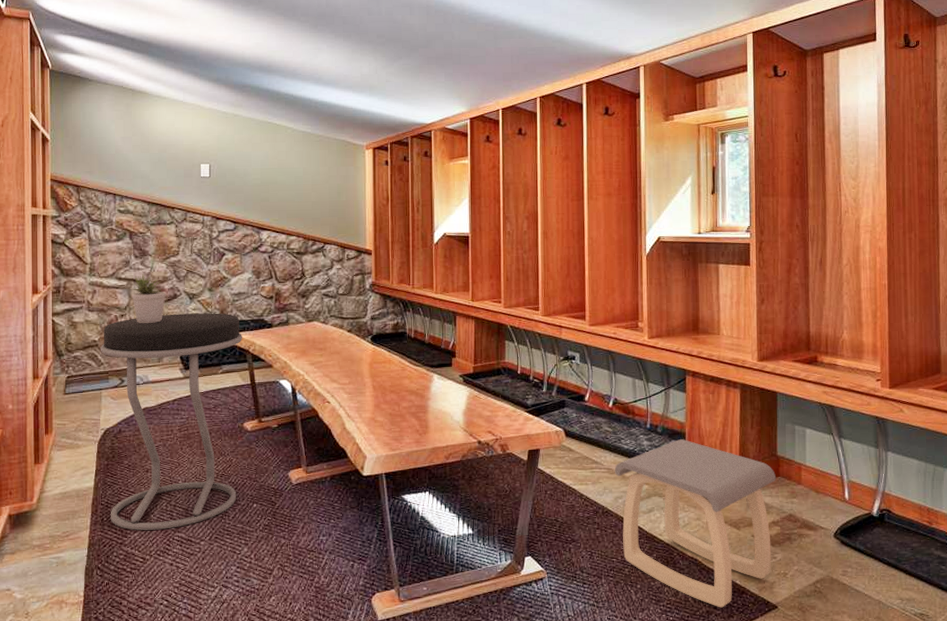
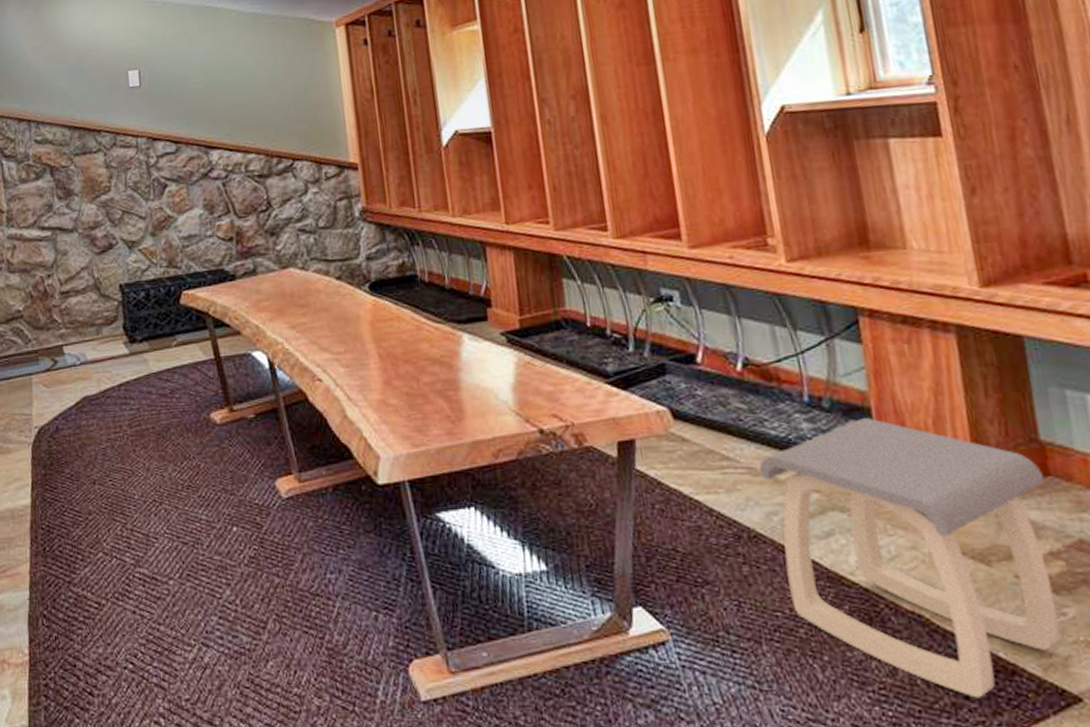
stool: present [100,313,242,530] -> none [25,264,210,564]
potted plant: present [131,274,167,324] -> none [57,220,100,285]

